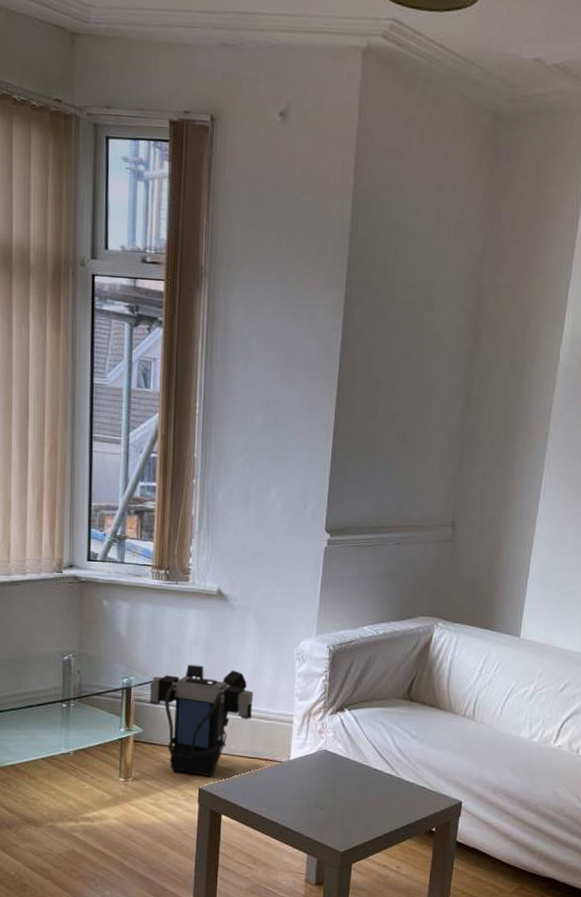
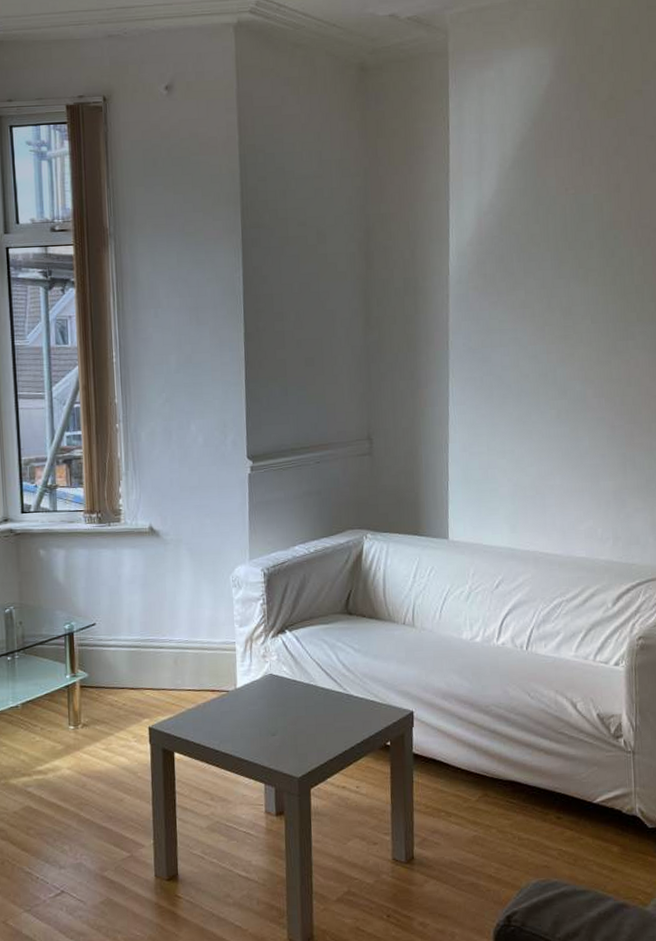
backpack: present [149,664,254,777] -> none [91,602,195,715]

